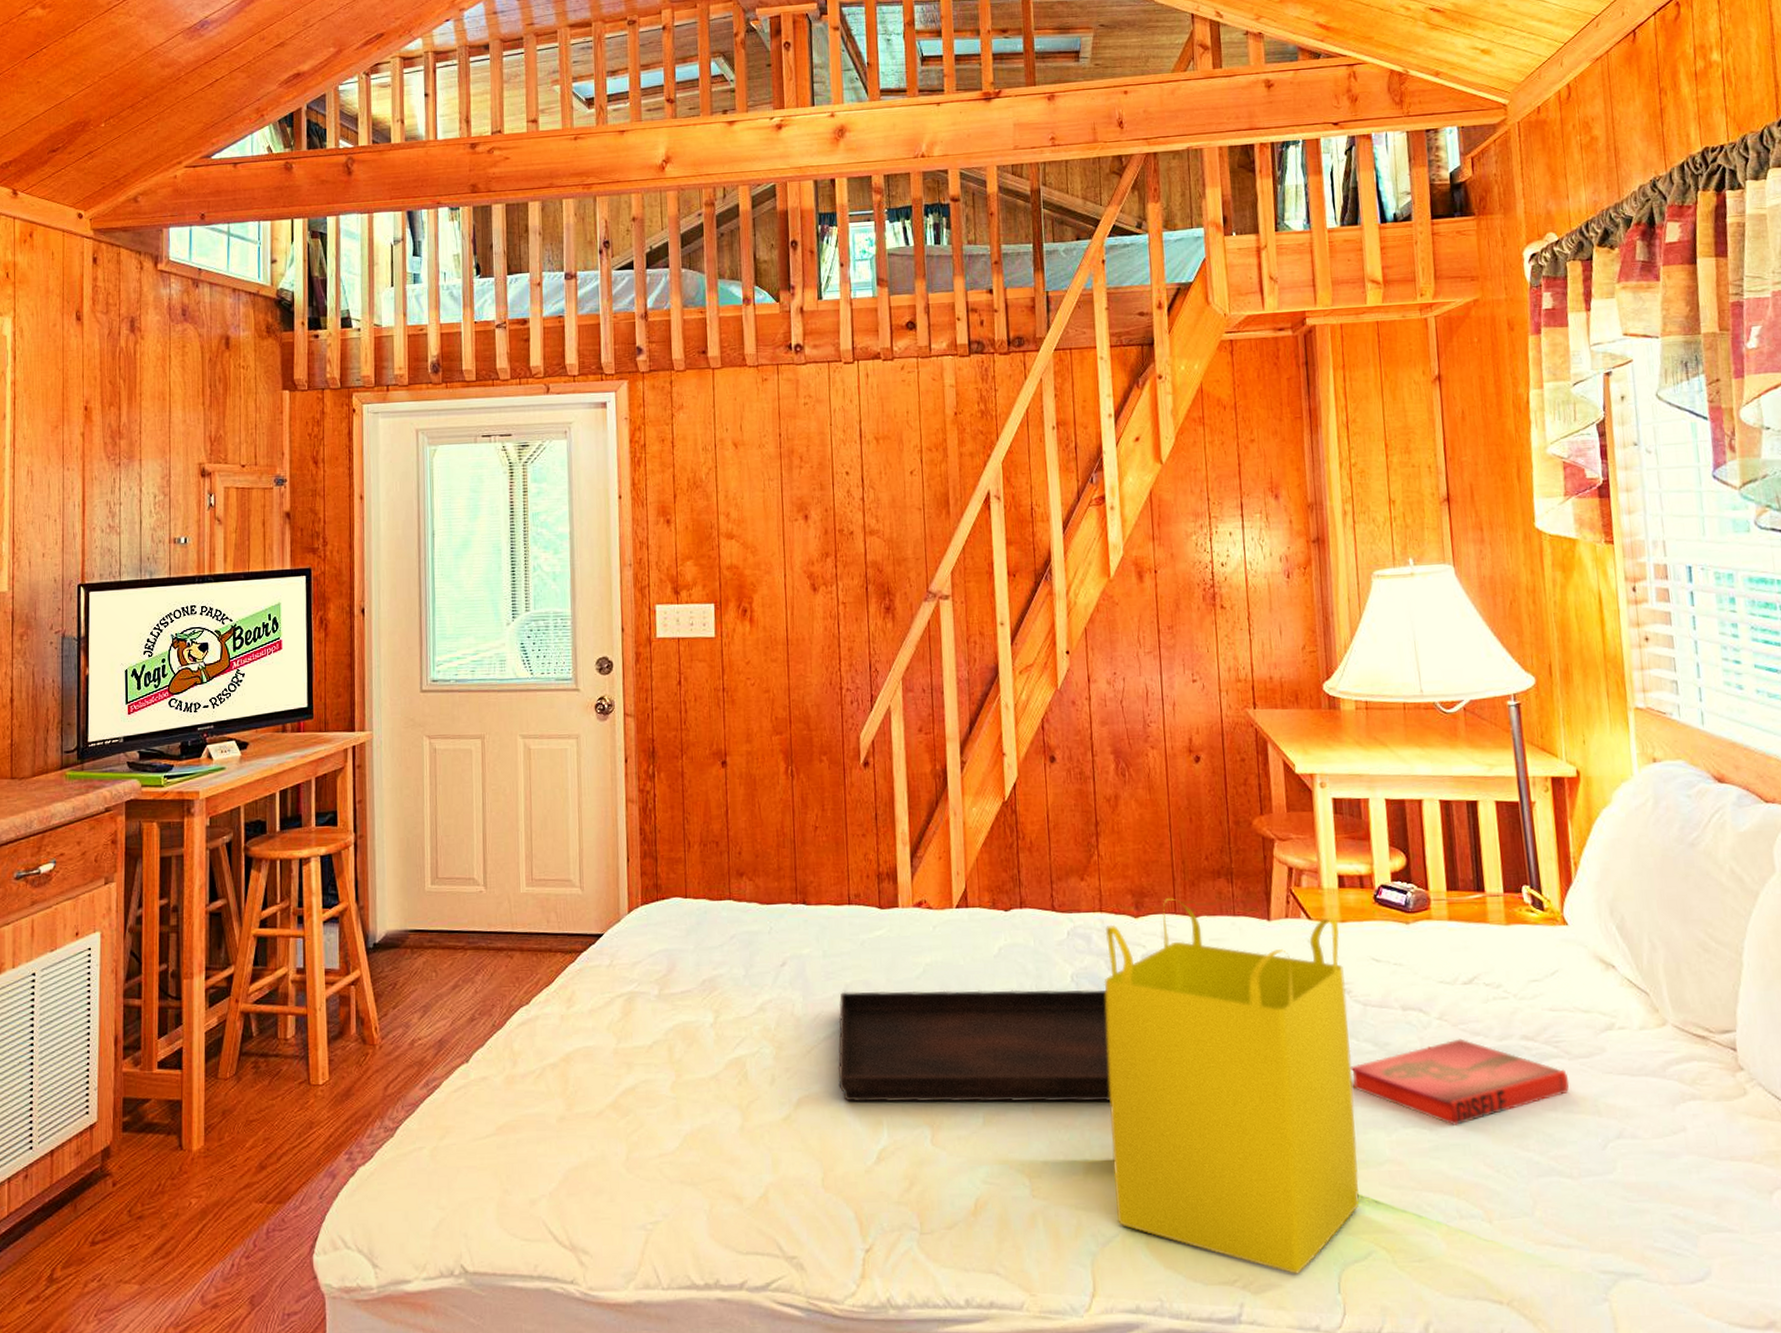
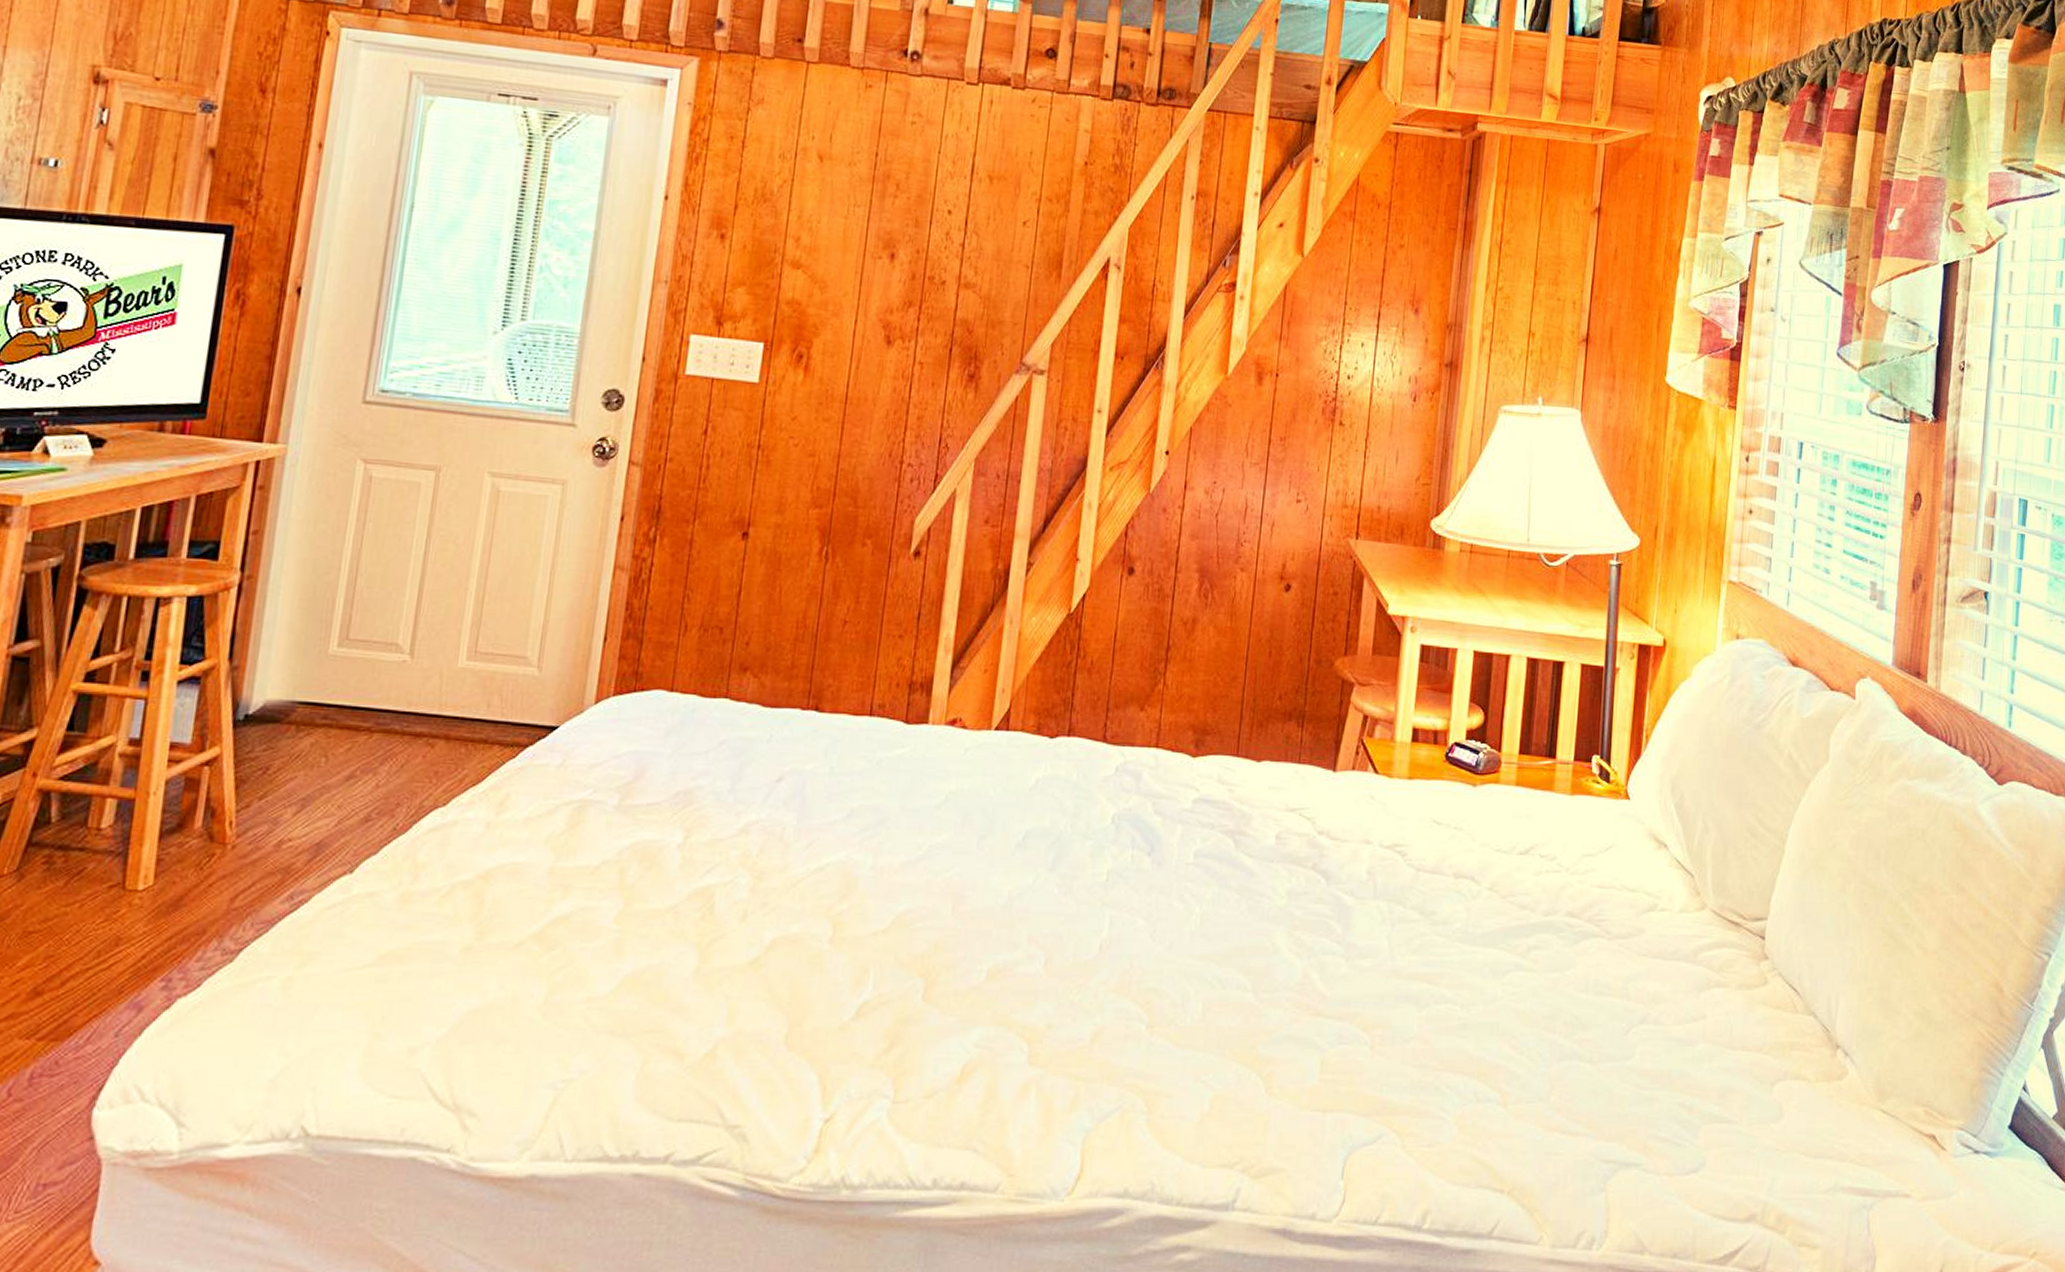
serving tray: present [837,989,1111,1103] -> none [823,816,1148,960]
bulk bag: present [1104,898,1360,1274] -> none [1119,738,1406,1158]
hardback book: present [1350,1038,1570,1125] -> none [1391,911,1605,1003]

